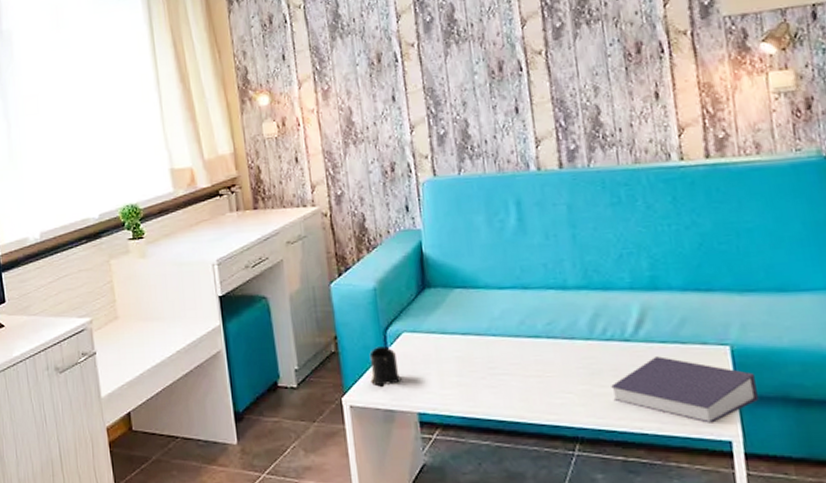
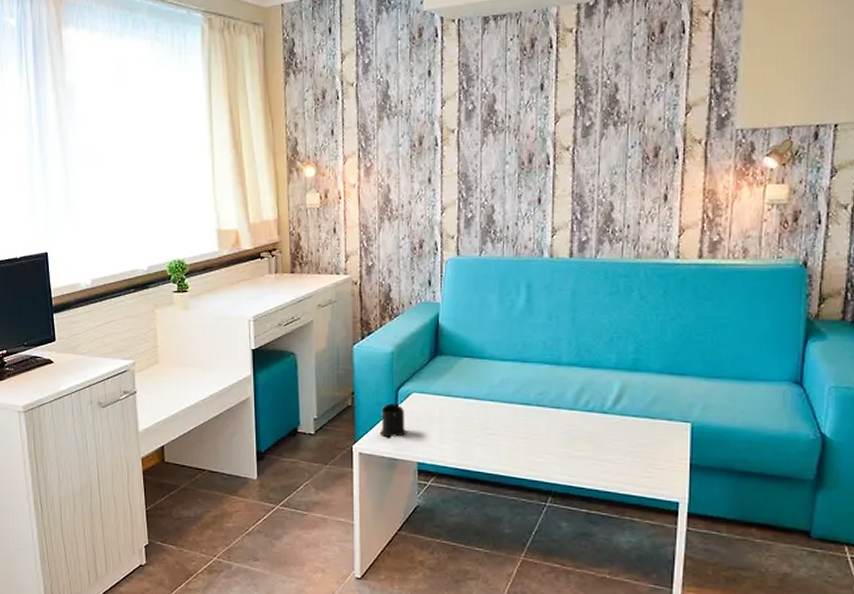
book: present [611,356,760,423] -> none [586,428,708,487]

